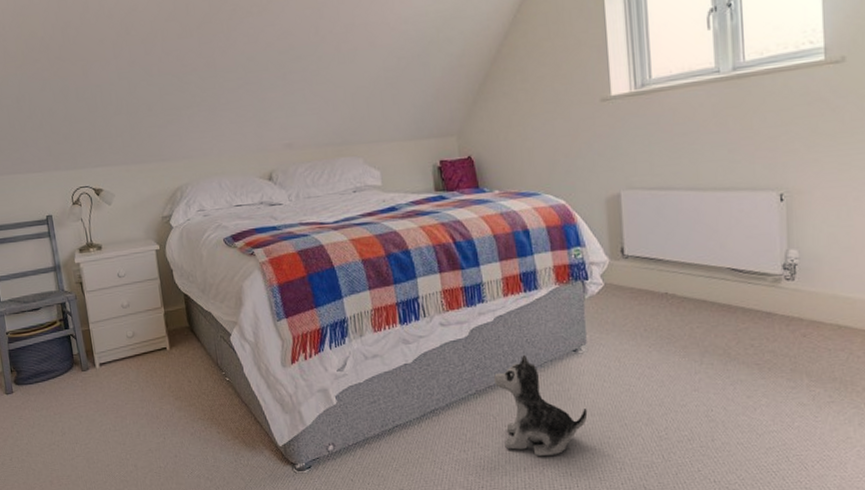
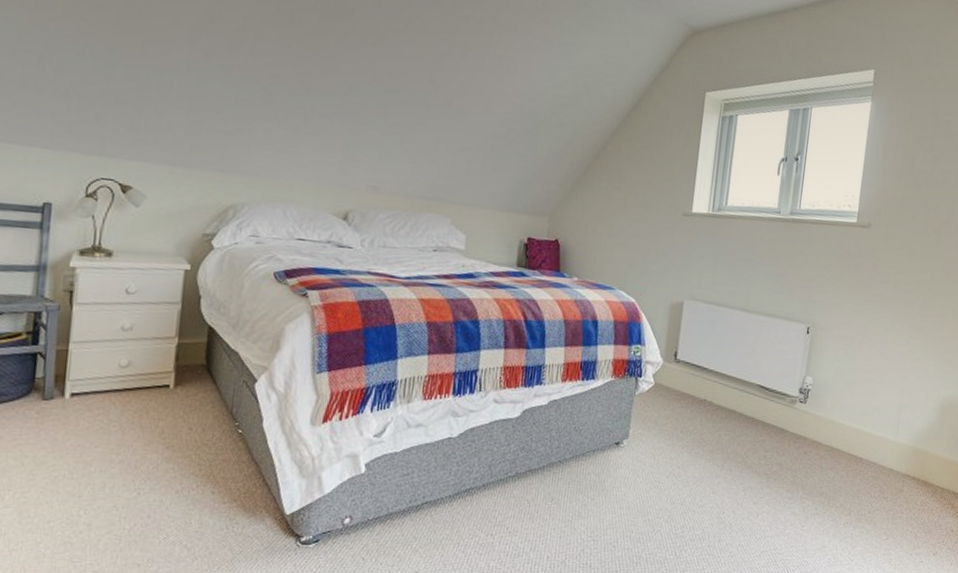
plush toy: present [494,354,588,457] -> none [533,442,618,546]

